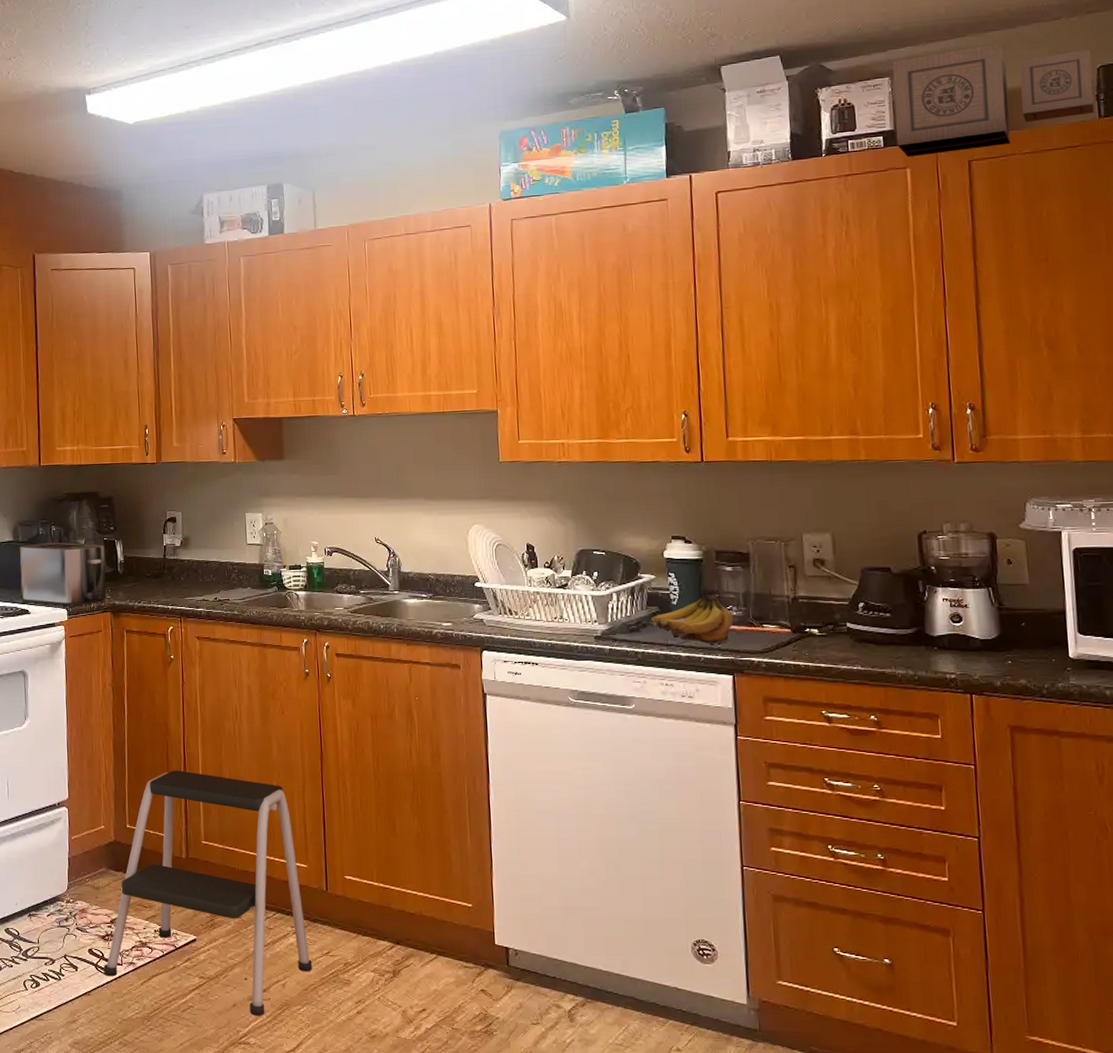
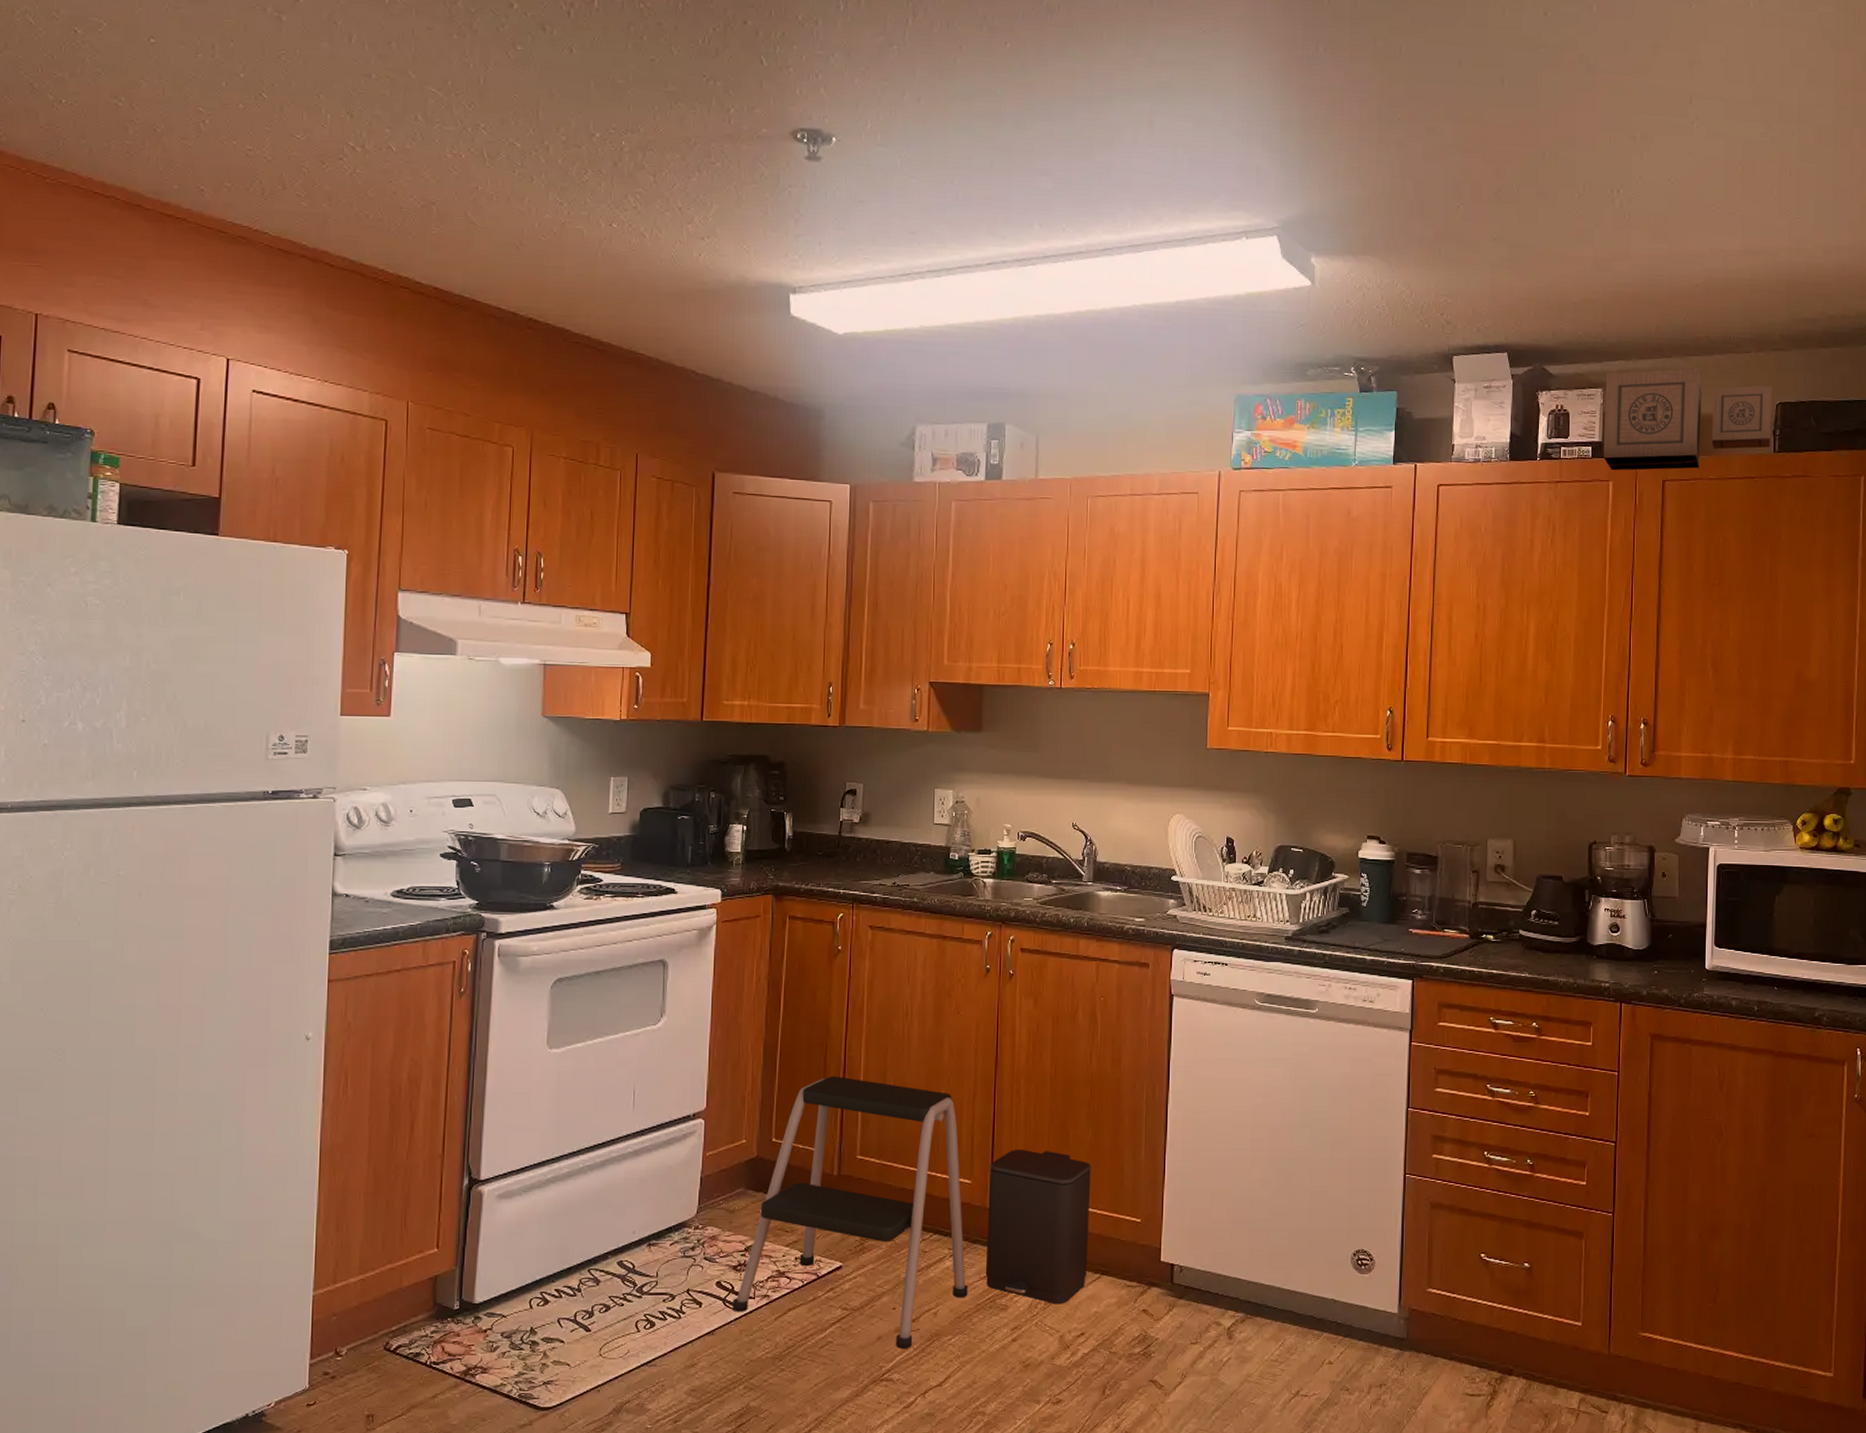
toaster: present [19,542,106,608] -> none [667,811,771,888]
pedal bin: none [323,836,424,980] -> present [985,1149,1091,1303]
fruit: present [649,594,733,644] -> none [1339,897,1418,948]

